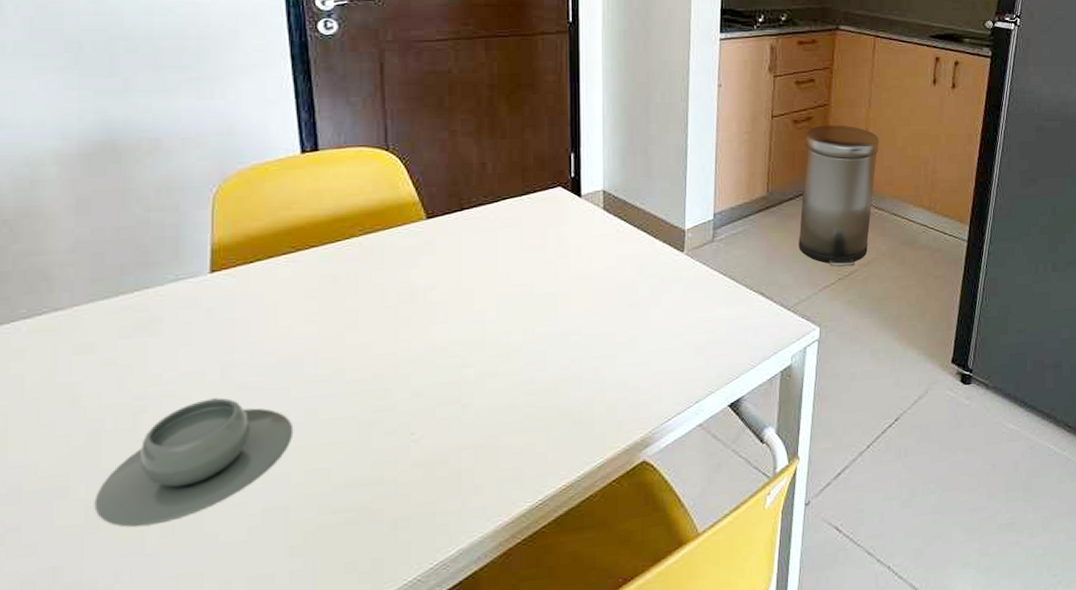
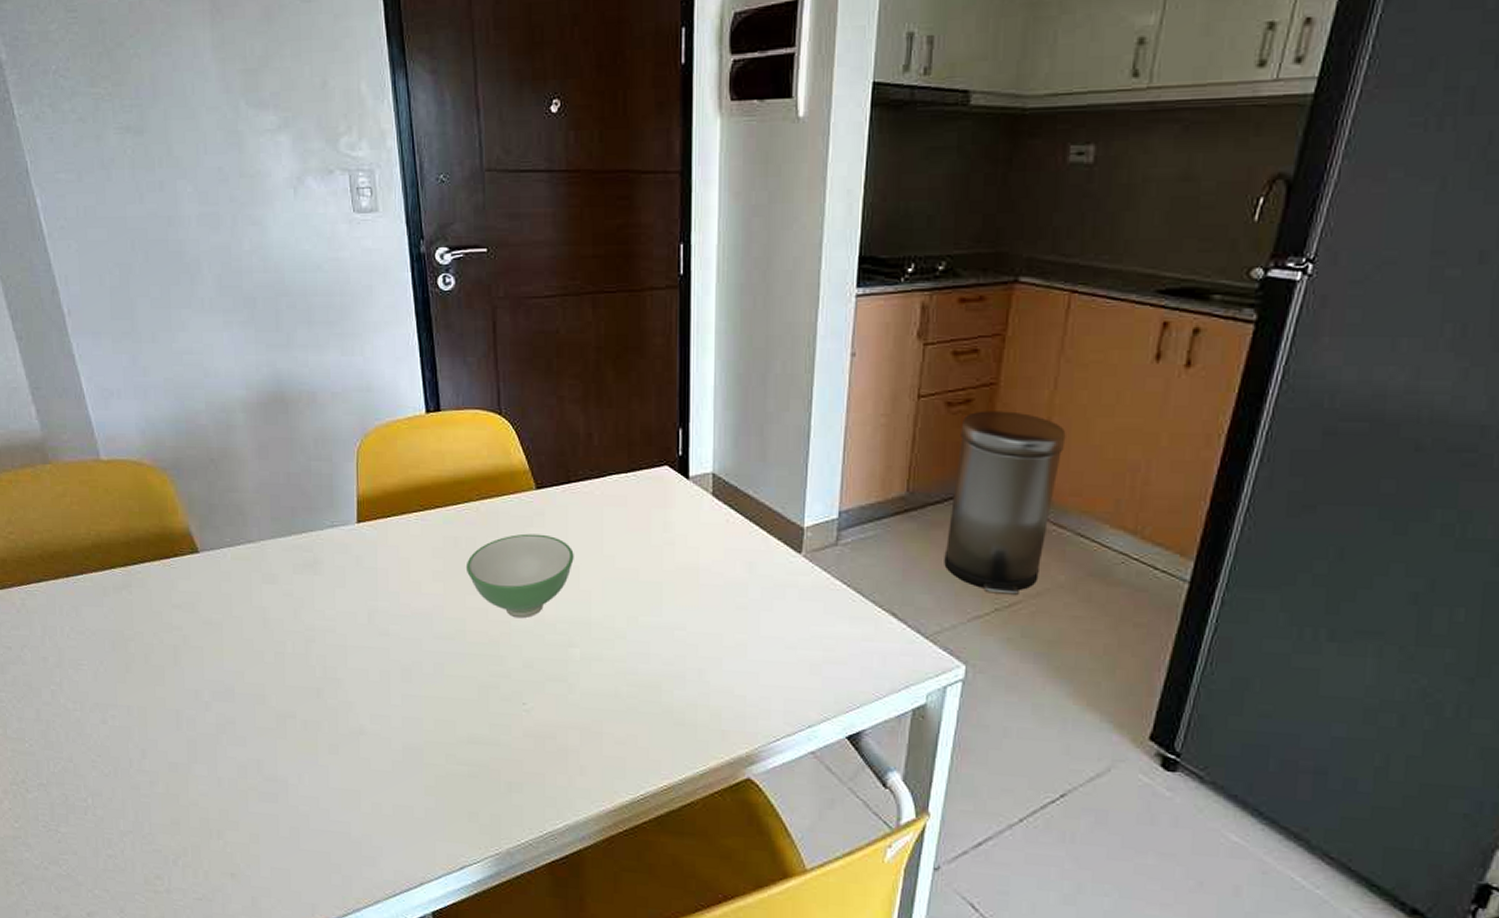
teacup: present [94,397,294,528] -> none [282,639,425,742]
bowl: none [345,261,467,348] -> present [465,533,574,619]

